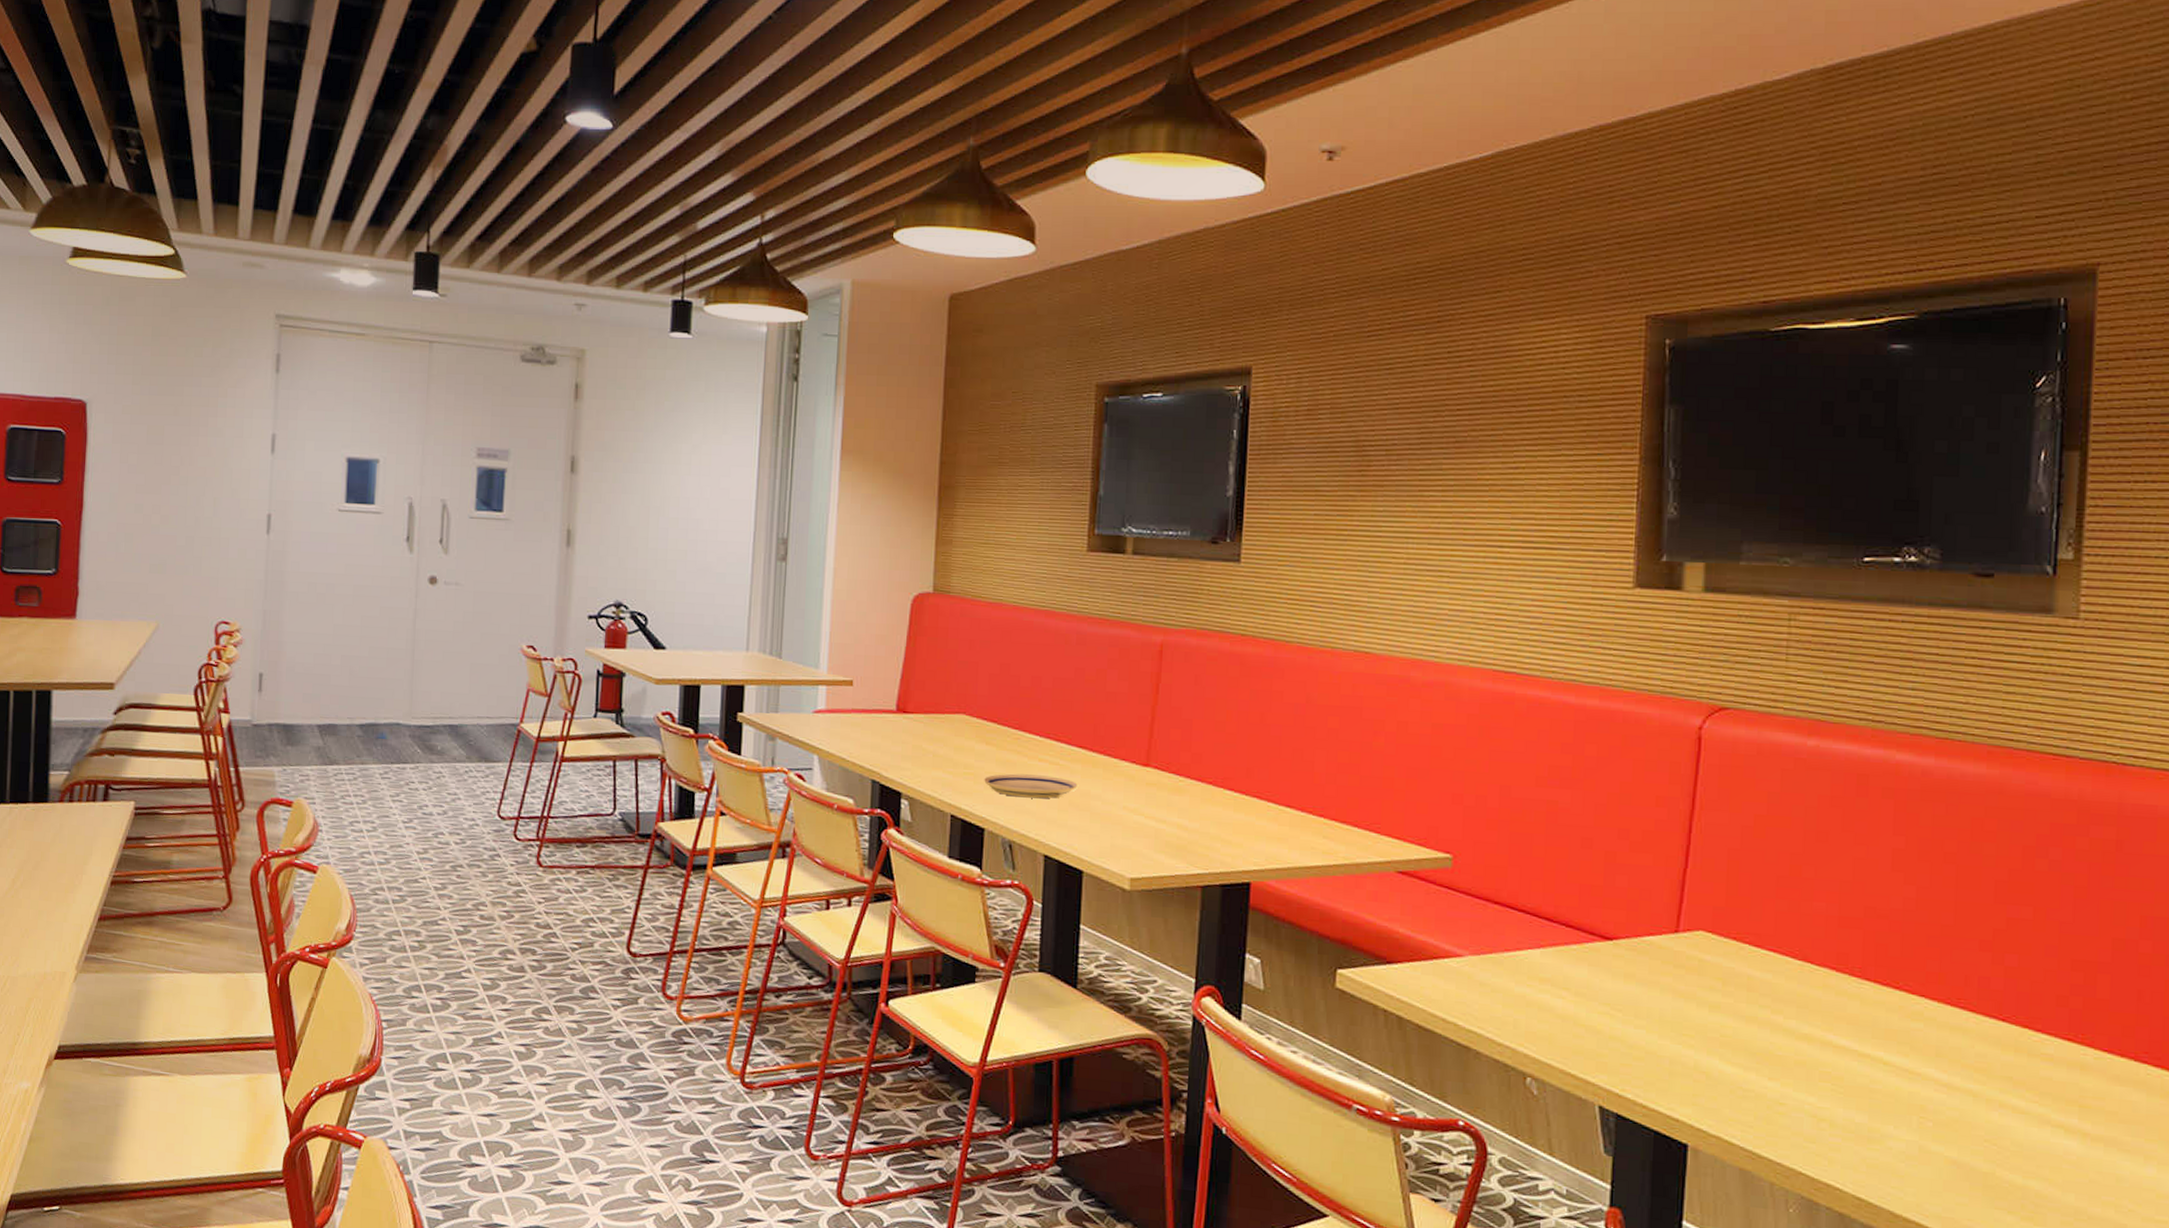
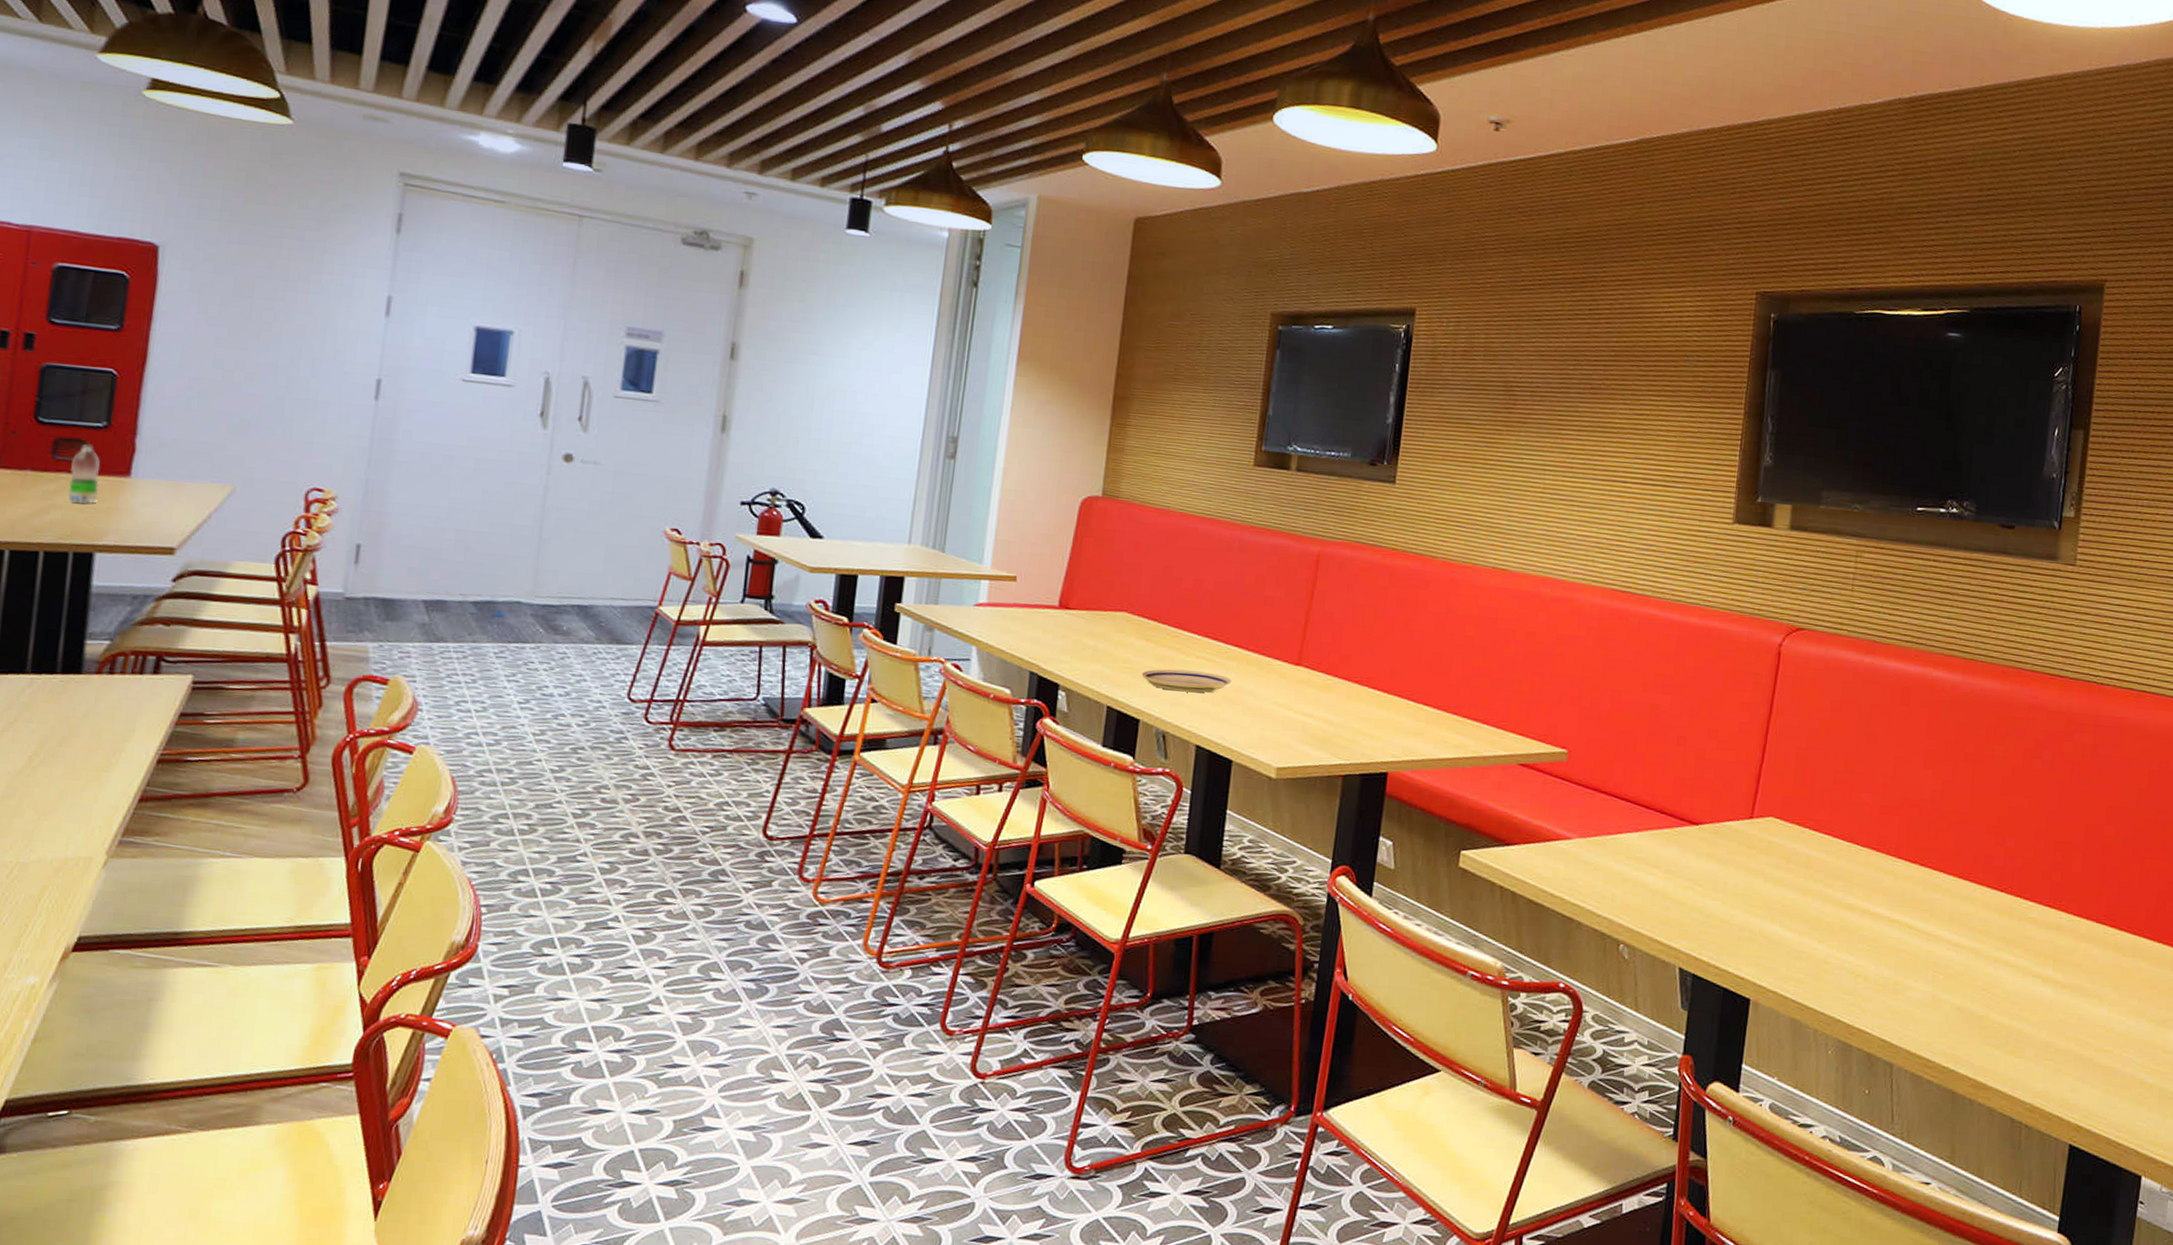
bottle: none [29,589,52,646] -> present [68,443,100,504]

